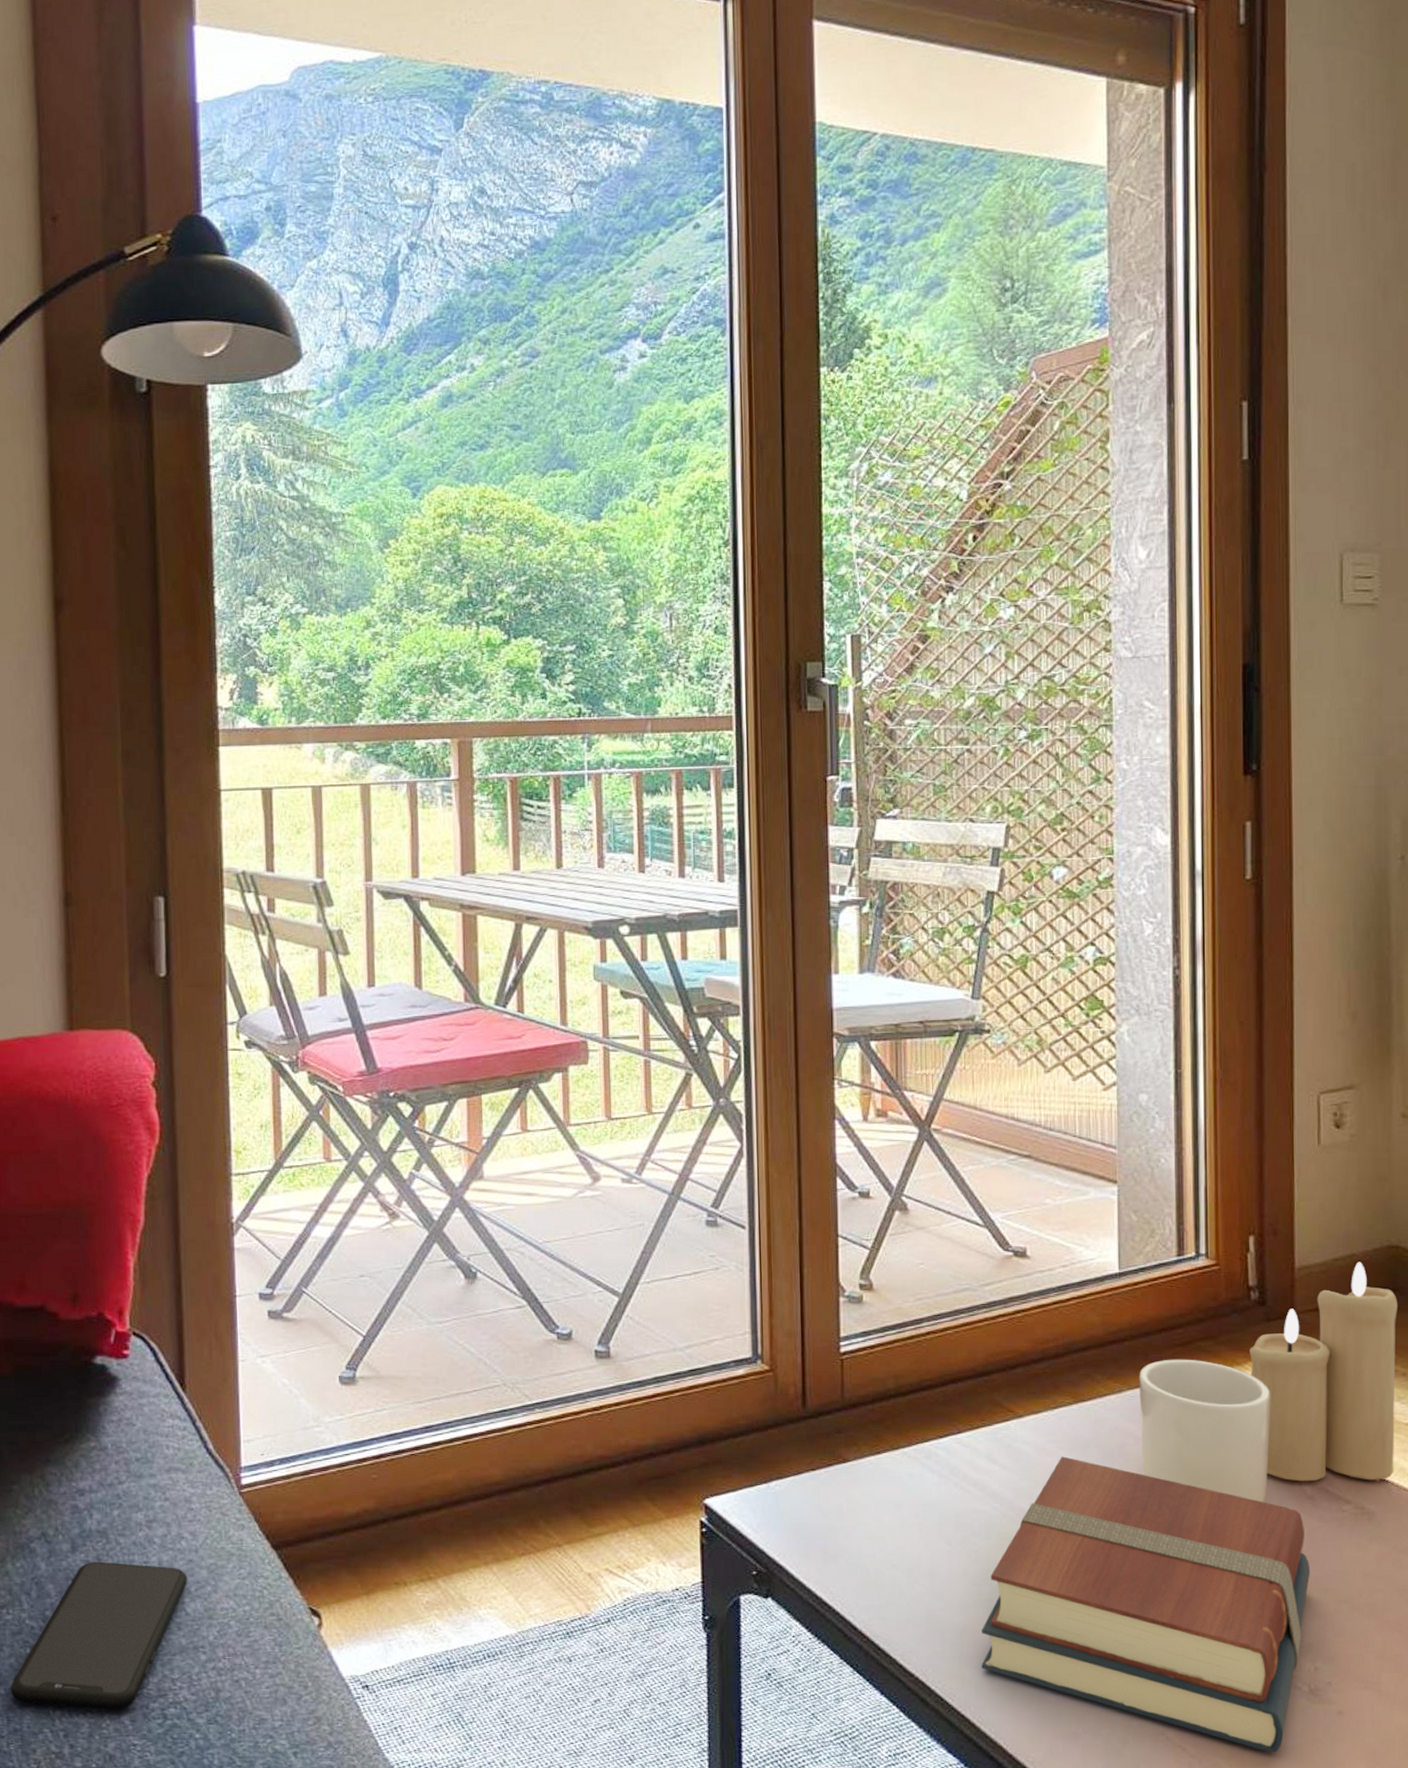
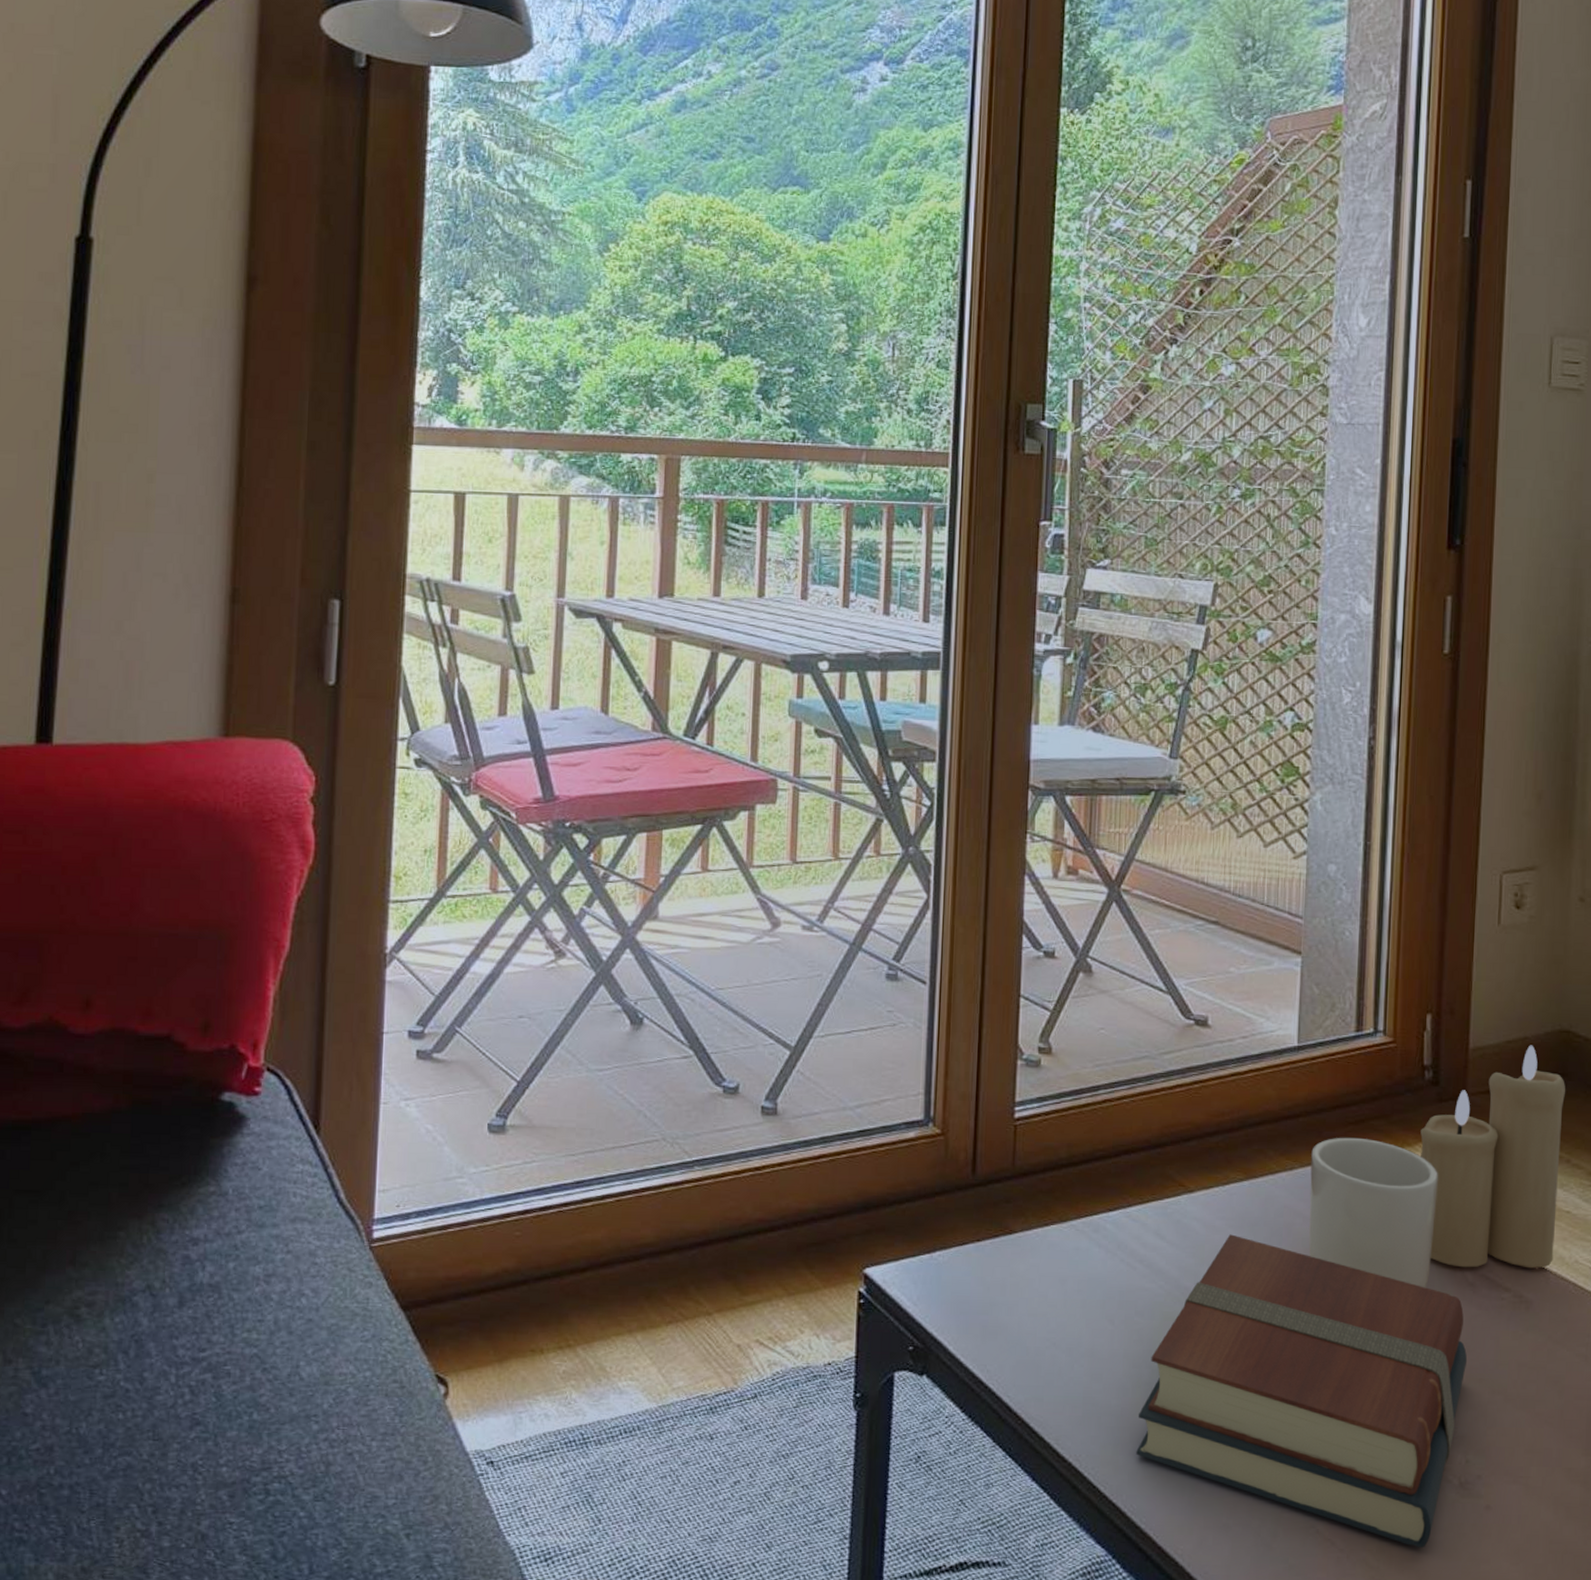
smartphone: present [11,1561,188,1710] -> none [97,1318,305,1484]

